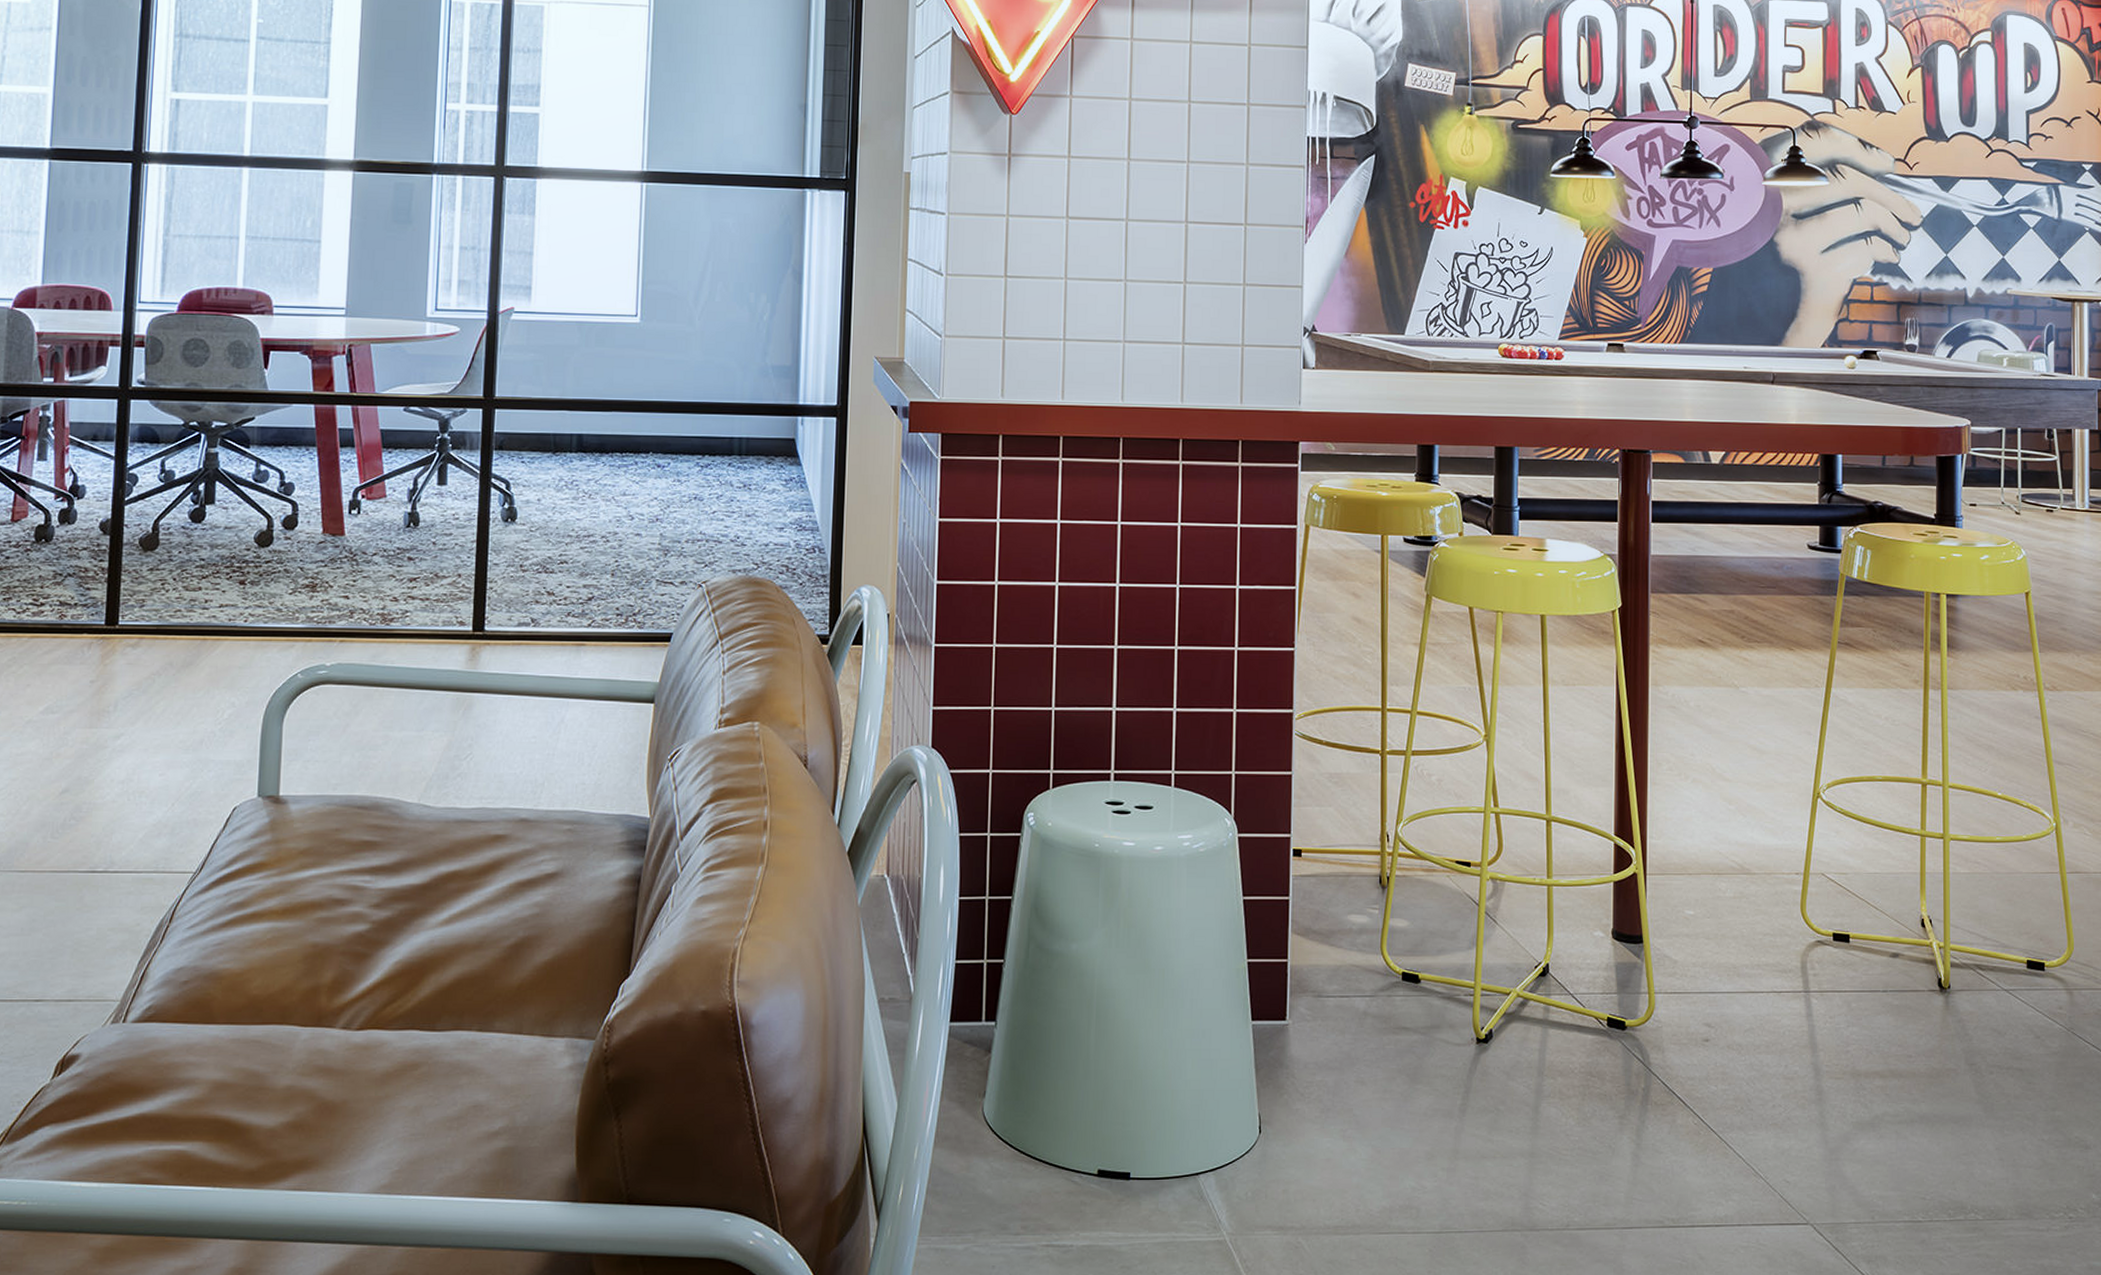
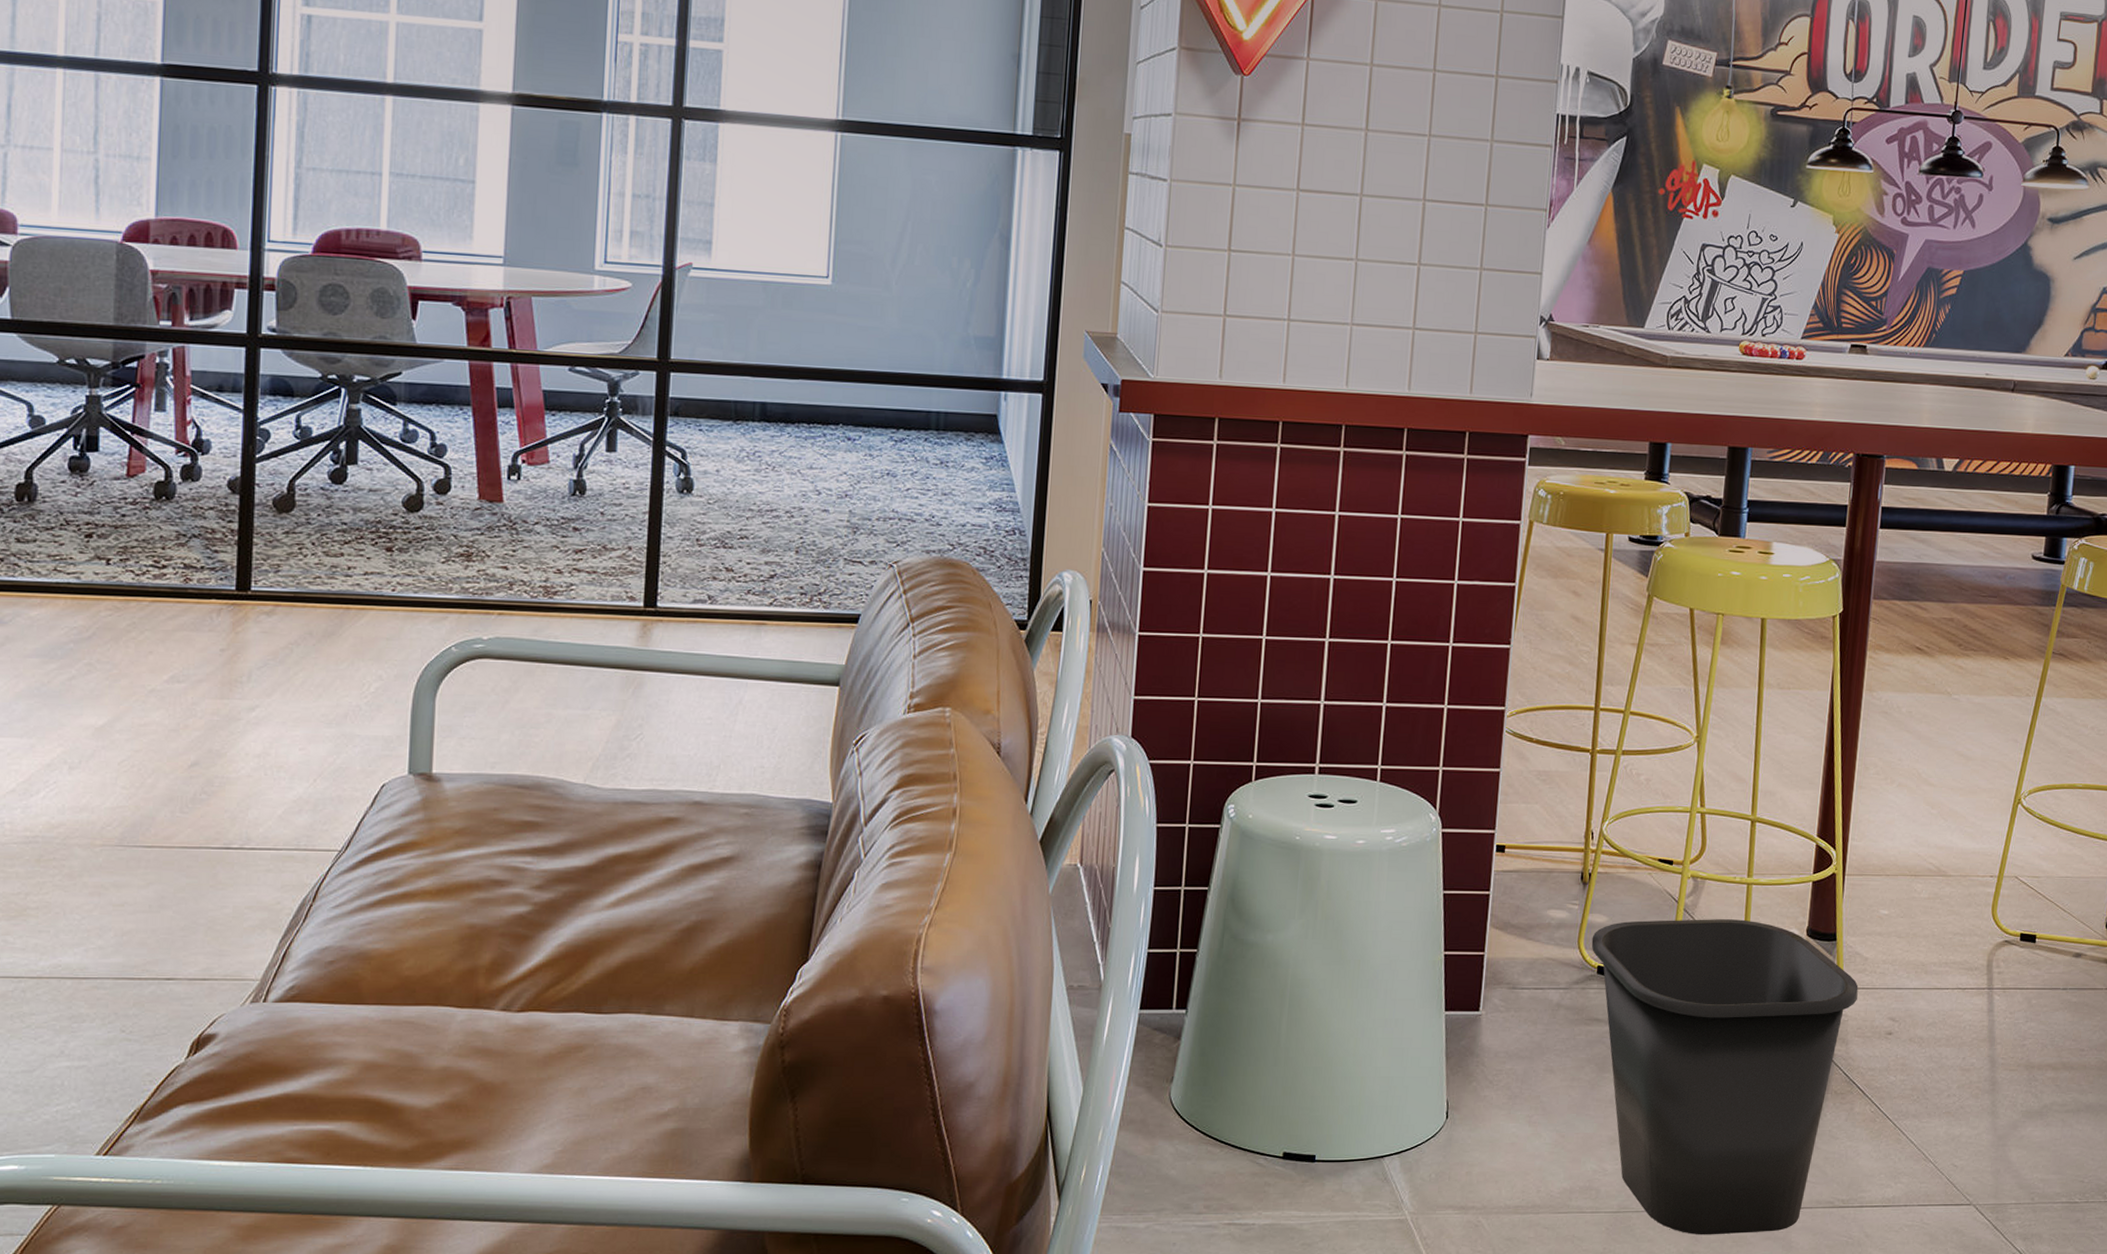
waste bin: none [1394,922,1670,1258] -> present [1591,919,1859,1235]

